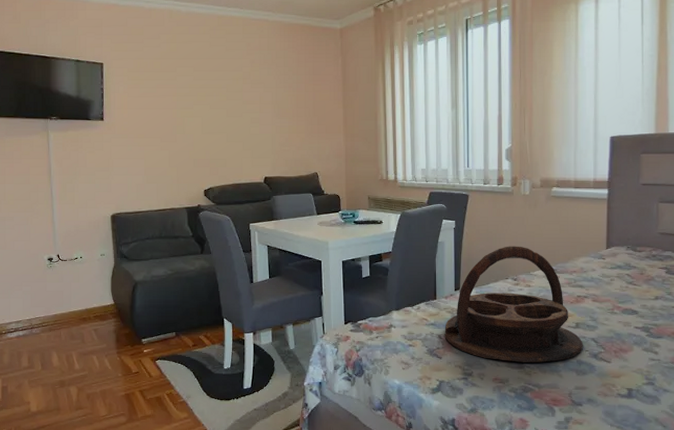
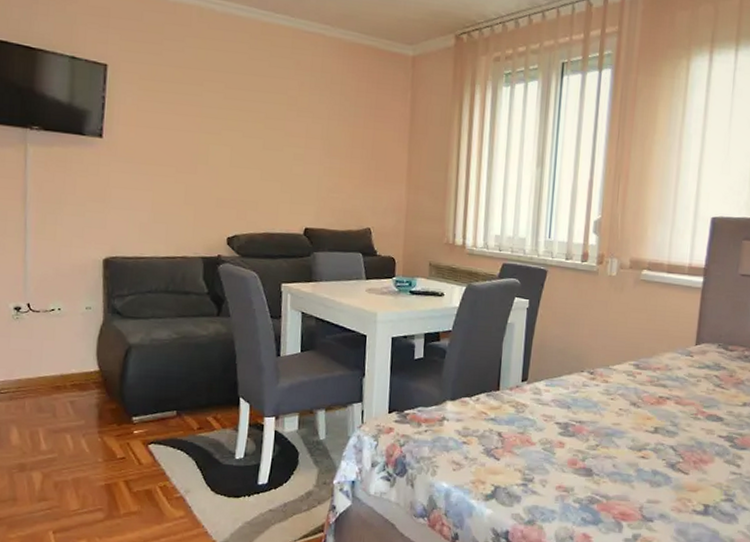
serving tray: present [444,246,584,363] -> none [505,333,661,471]

